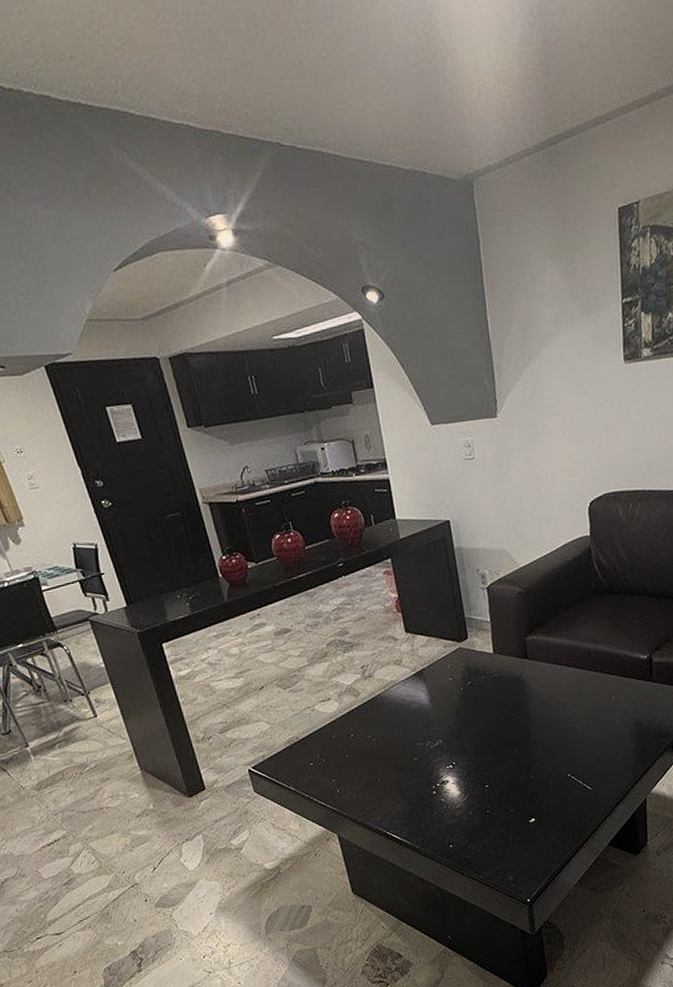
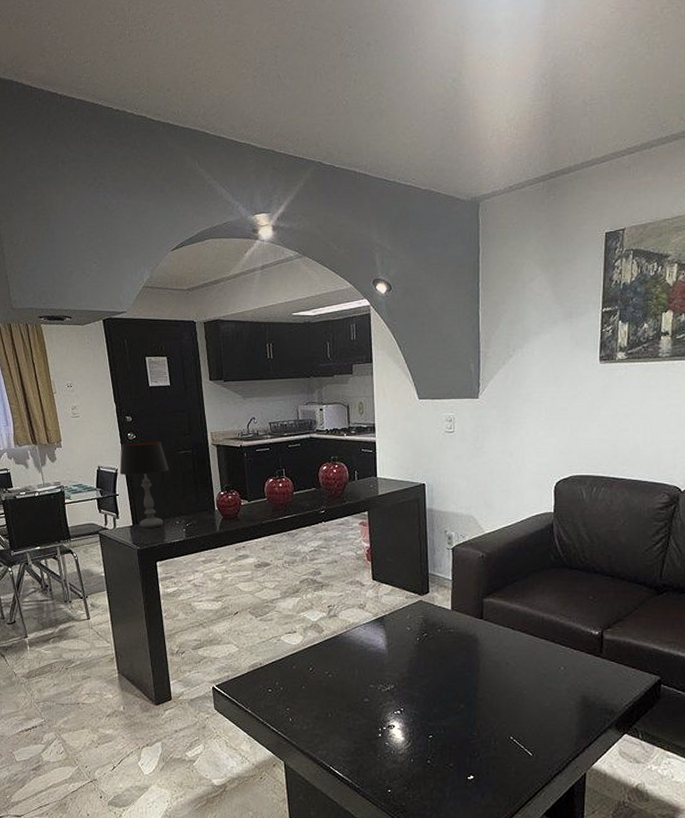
table lamp: none [96,505,163,608] -> present [119,441,169,529]

